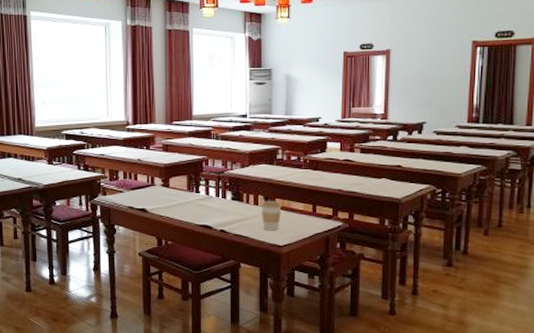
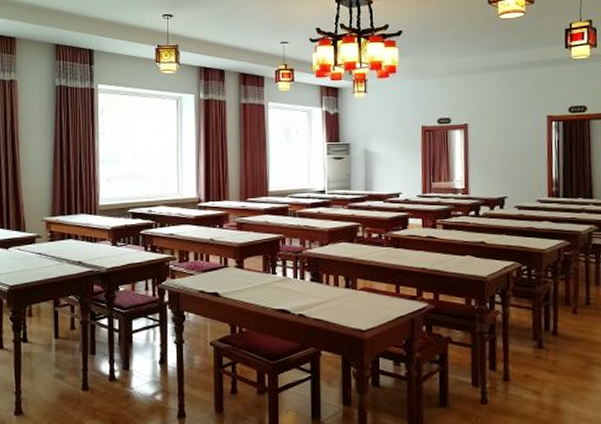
coffee cup: present [261,201,281,231] -> none [341,281,363,314]

